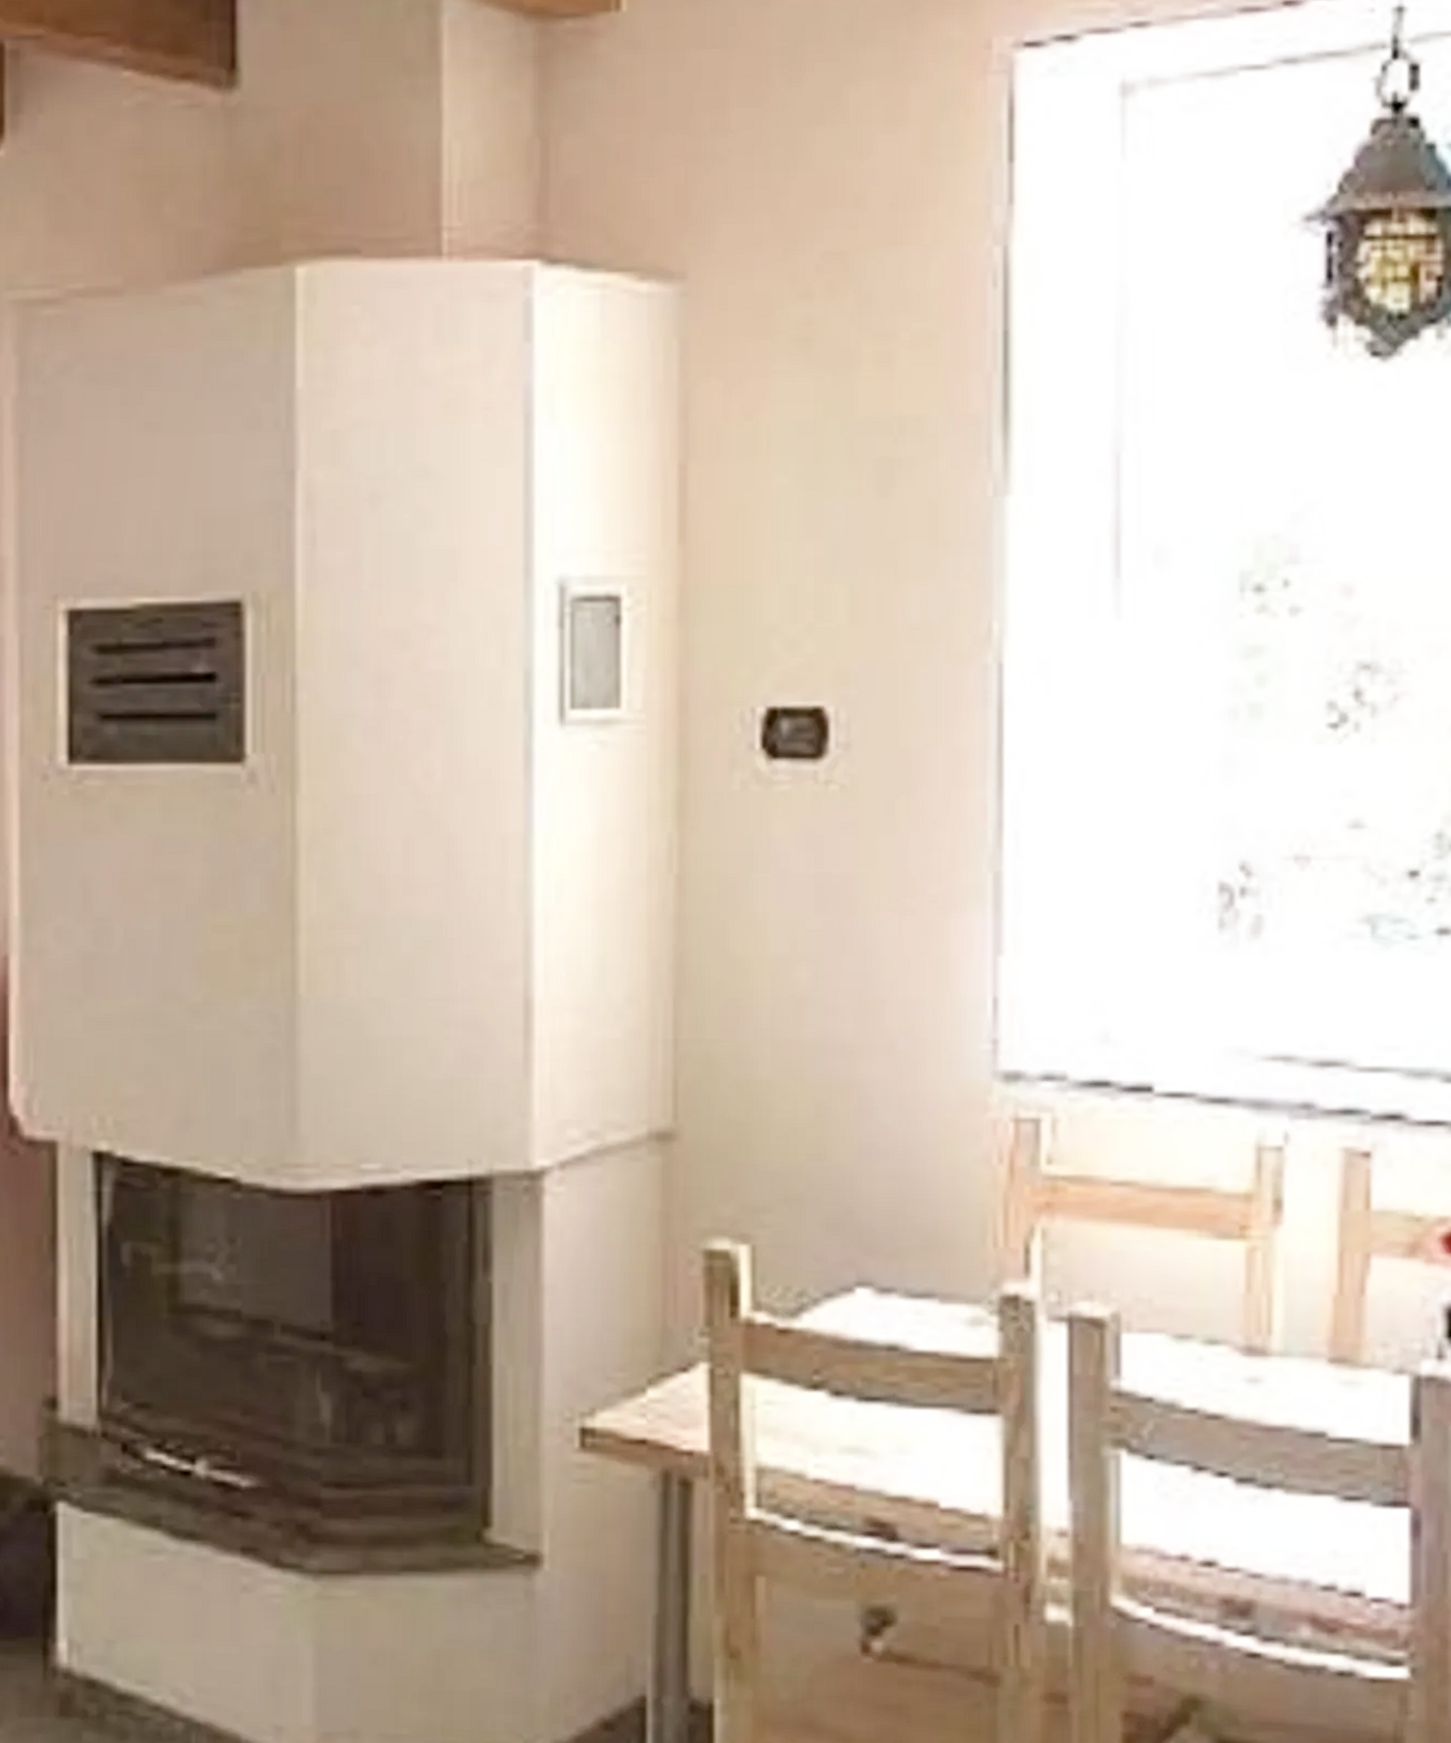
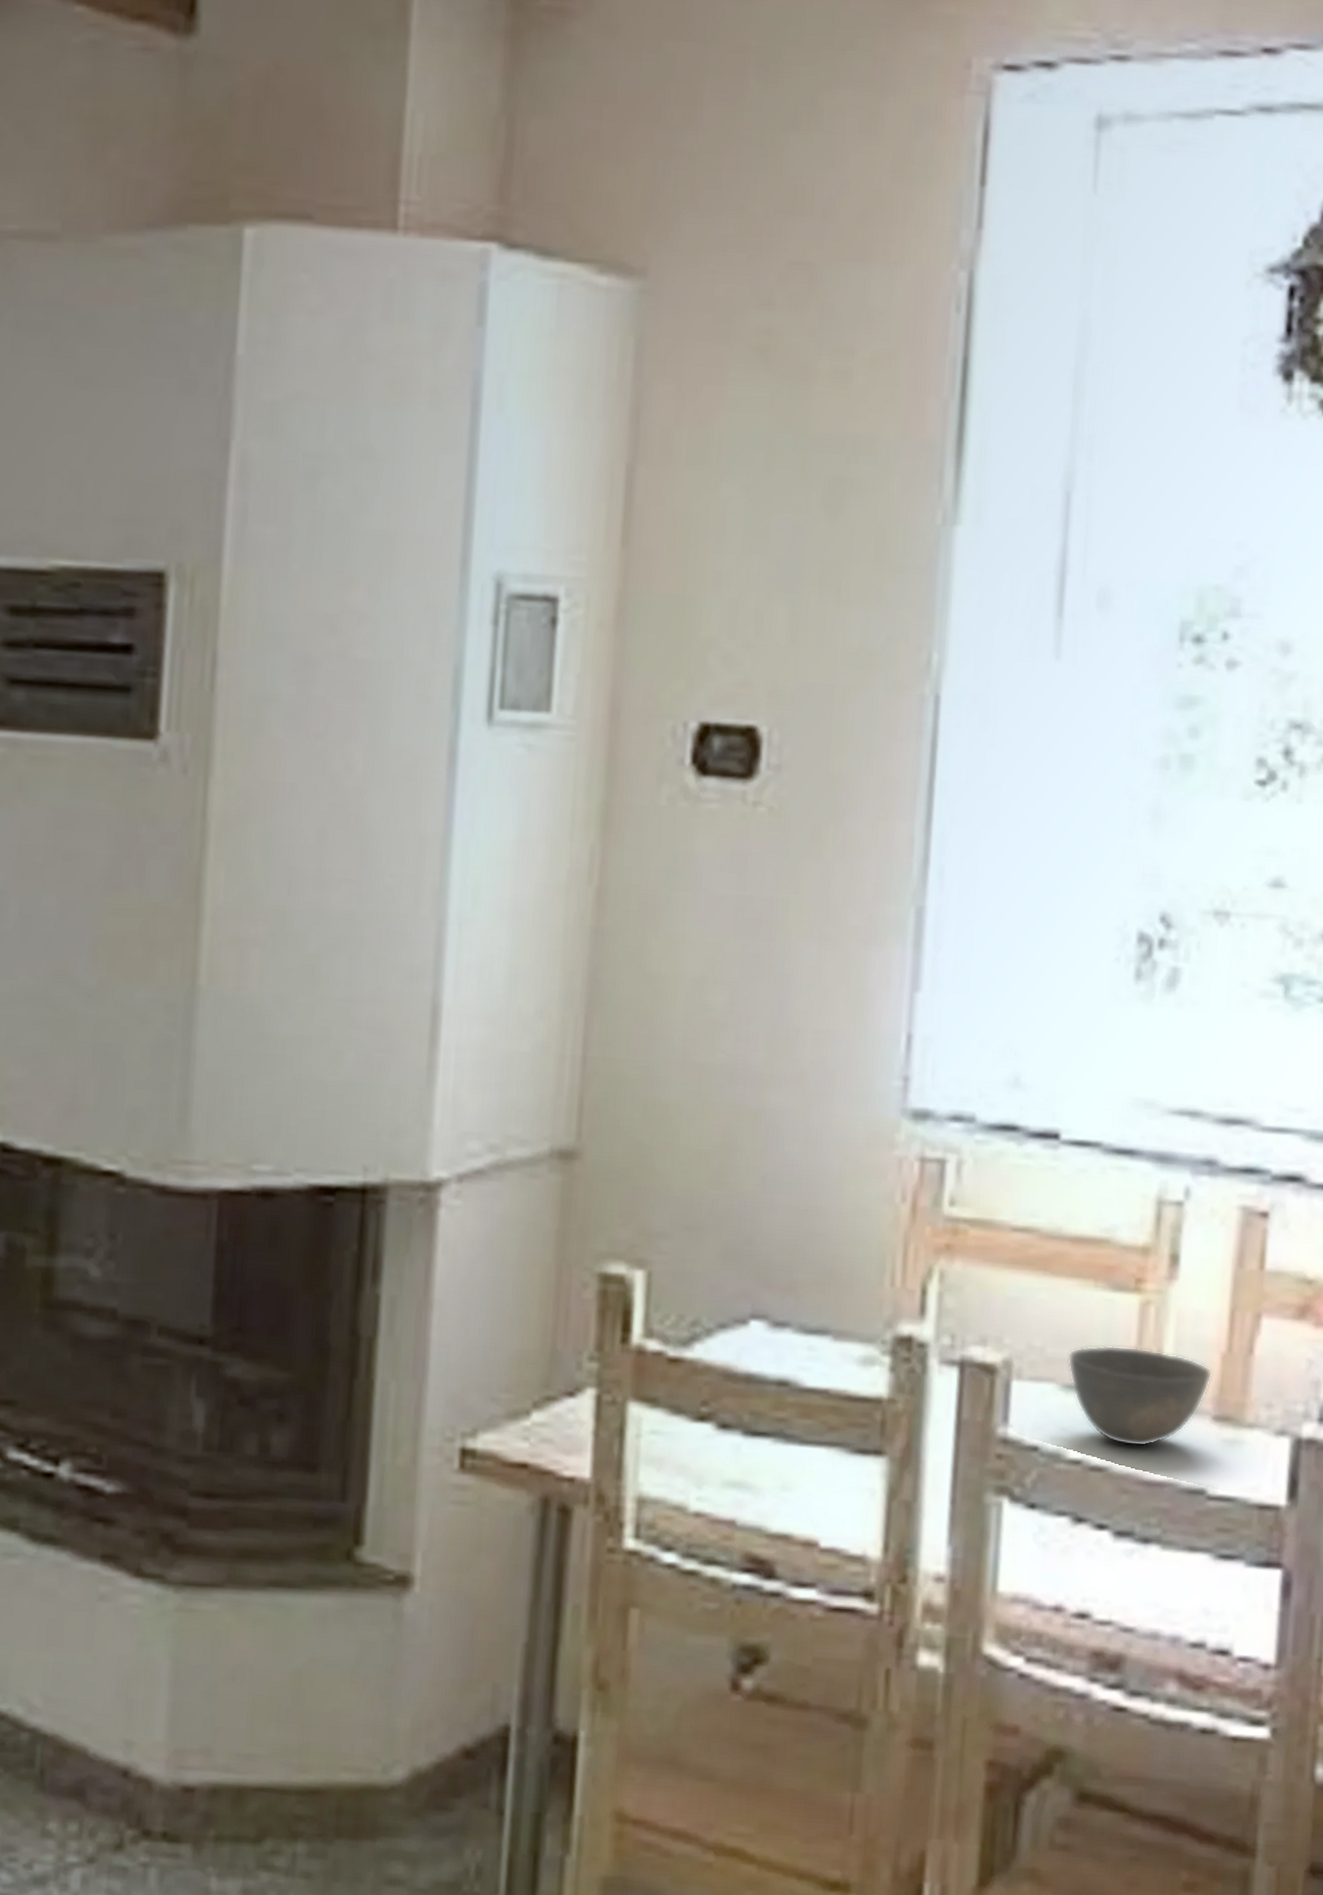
bowl: none [1177,1293,1325,1393] -> present [1068,1345,1213,1447]

